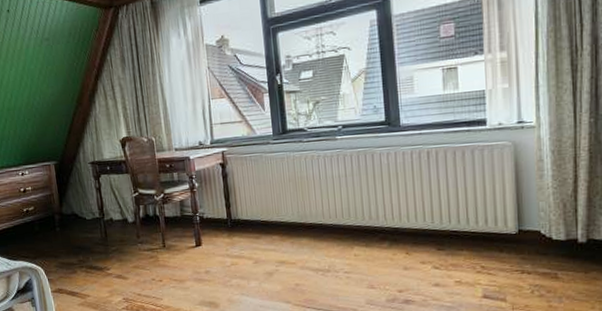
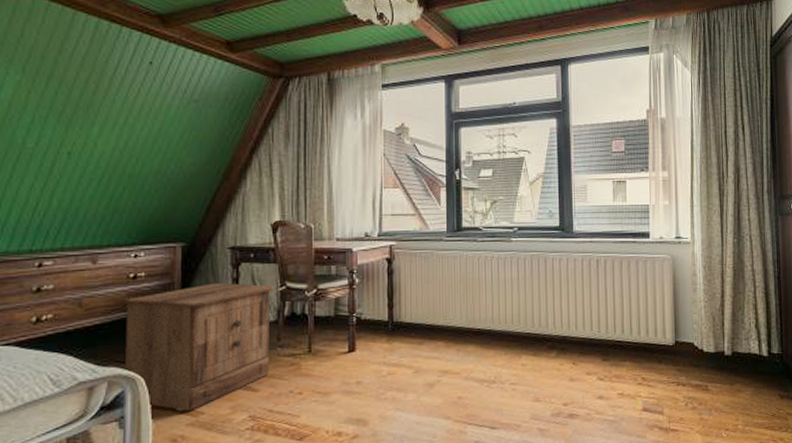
nightstand: none [19,192,135,294] -> present [123,282,275,411]

